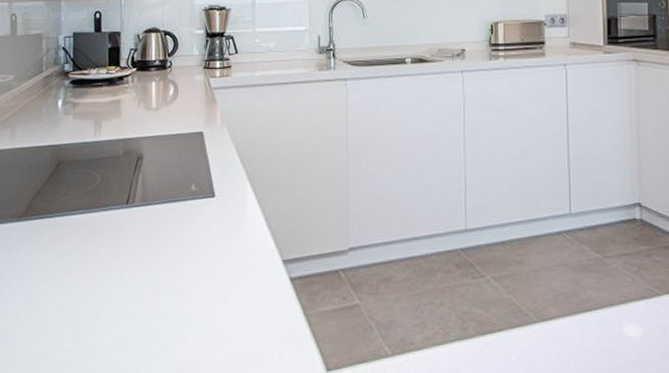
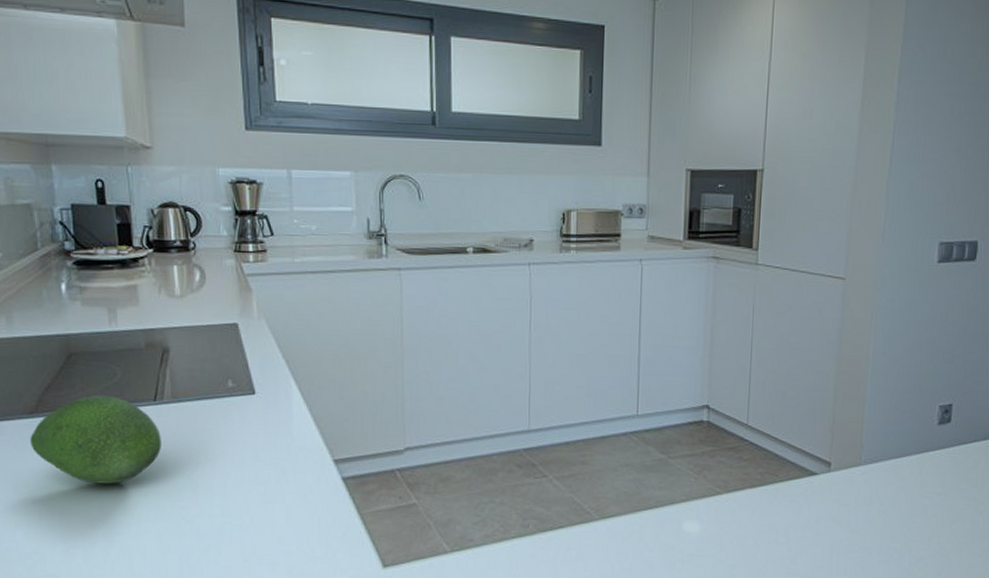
fruit: none [17,200,130,284] -> present [30,396,161,484]

